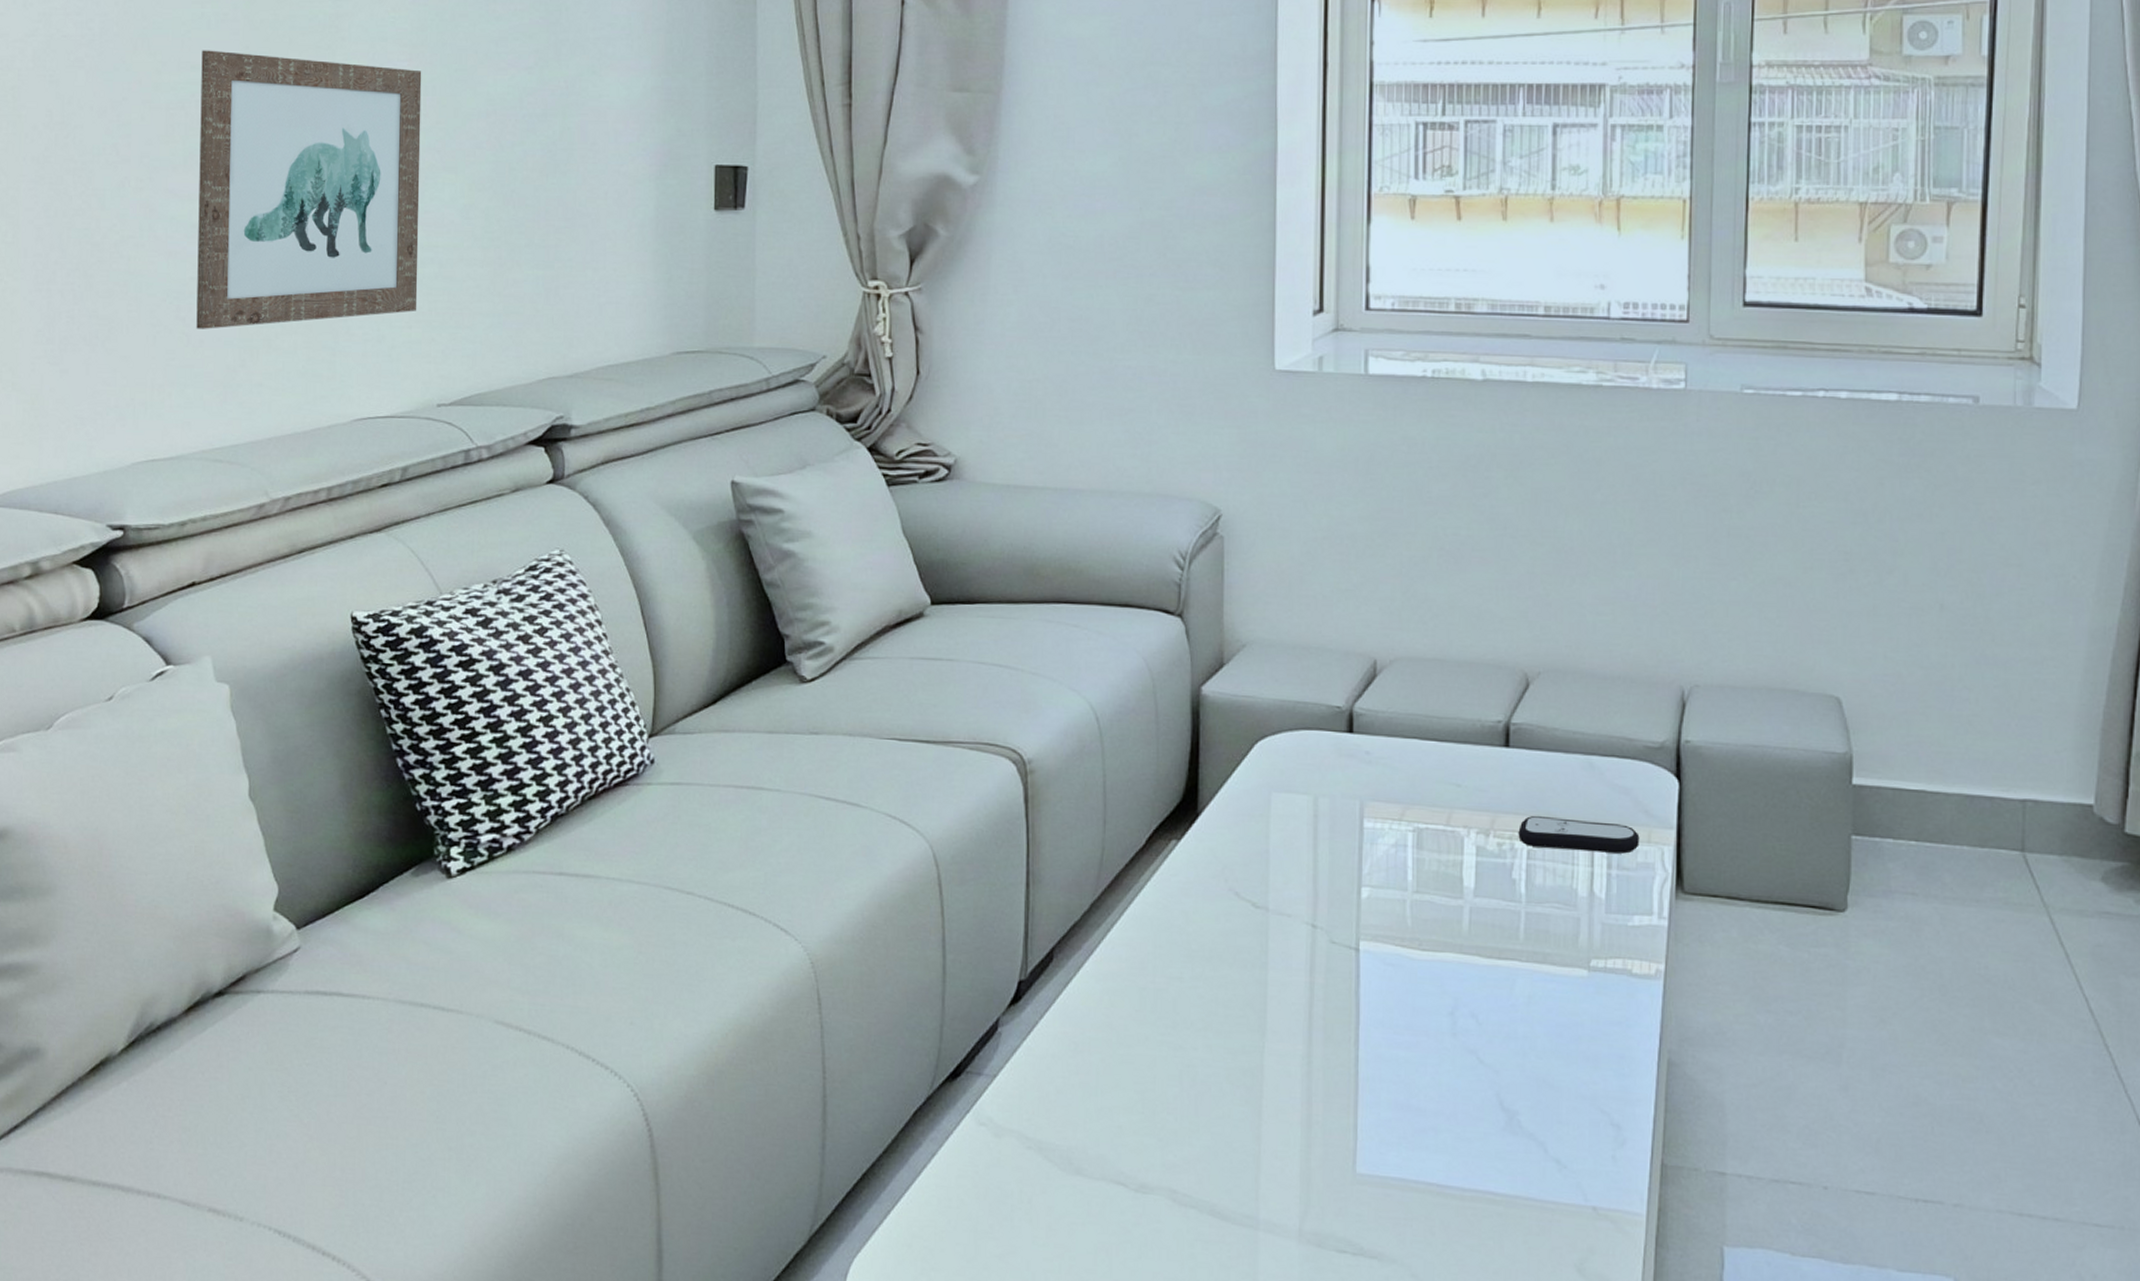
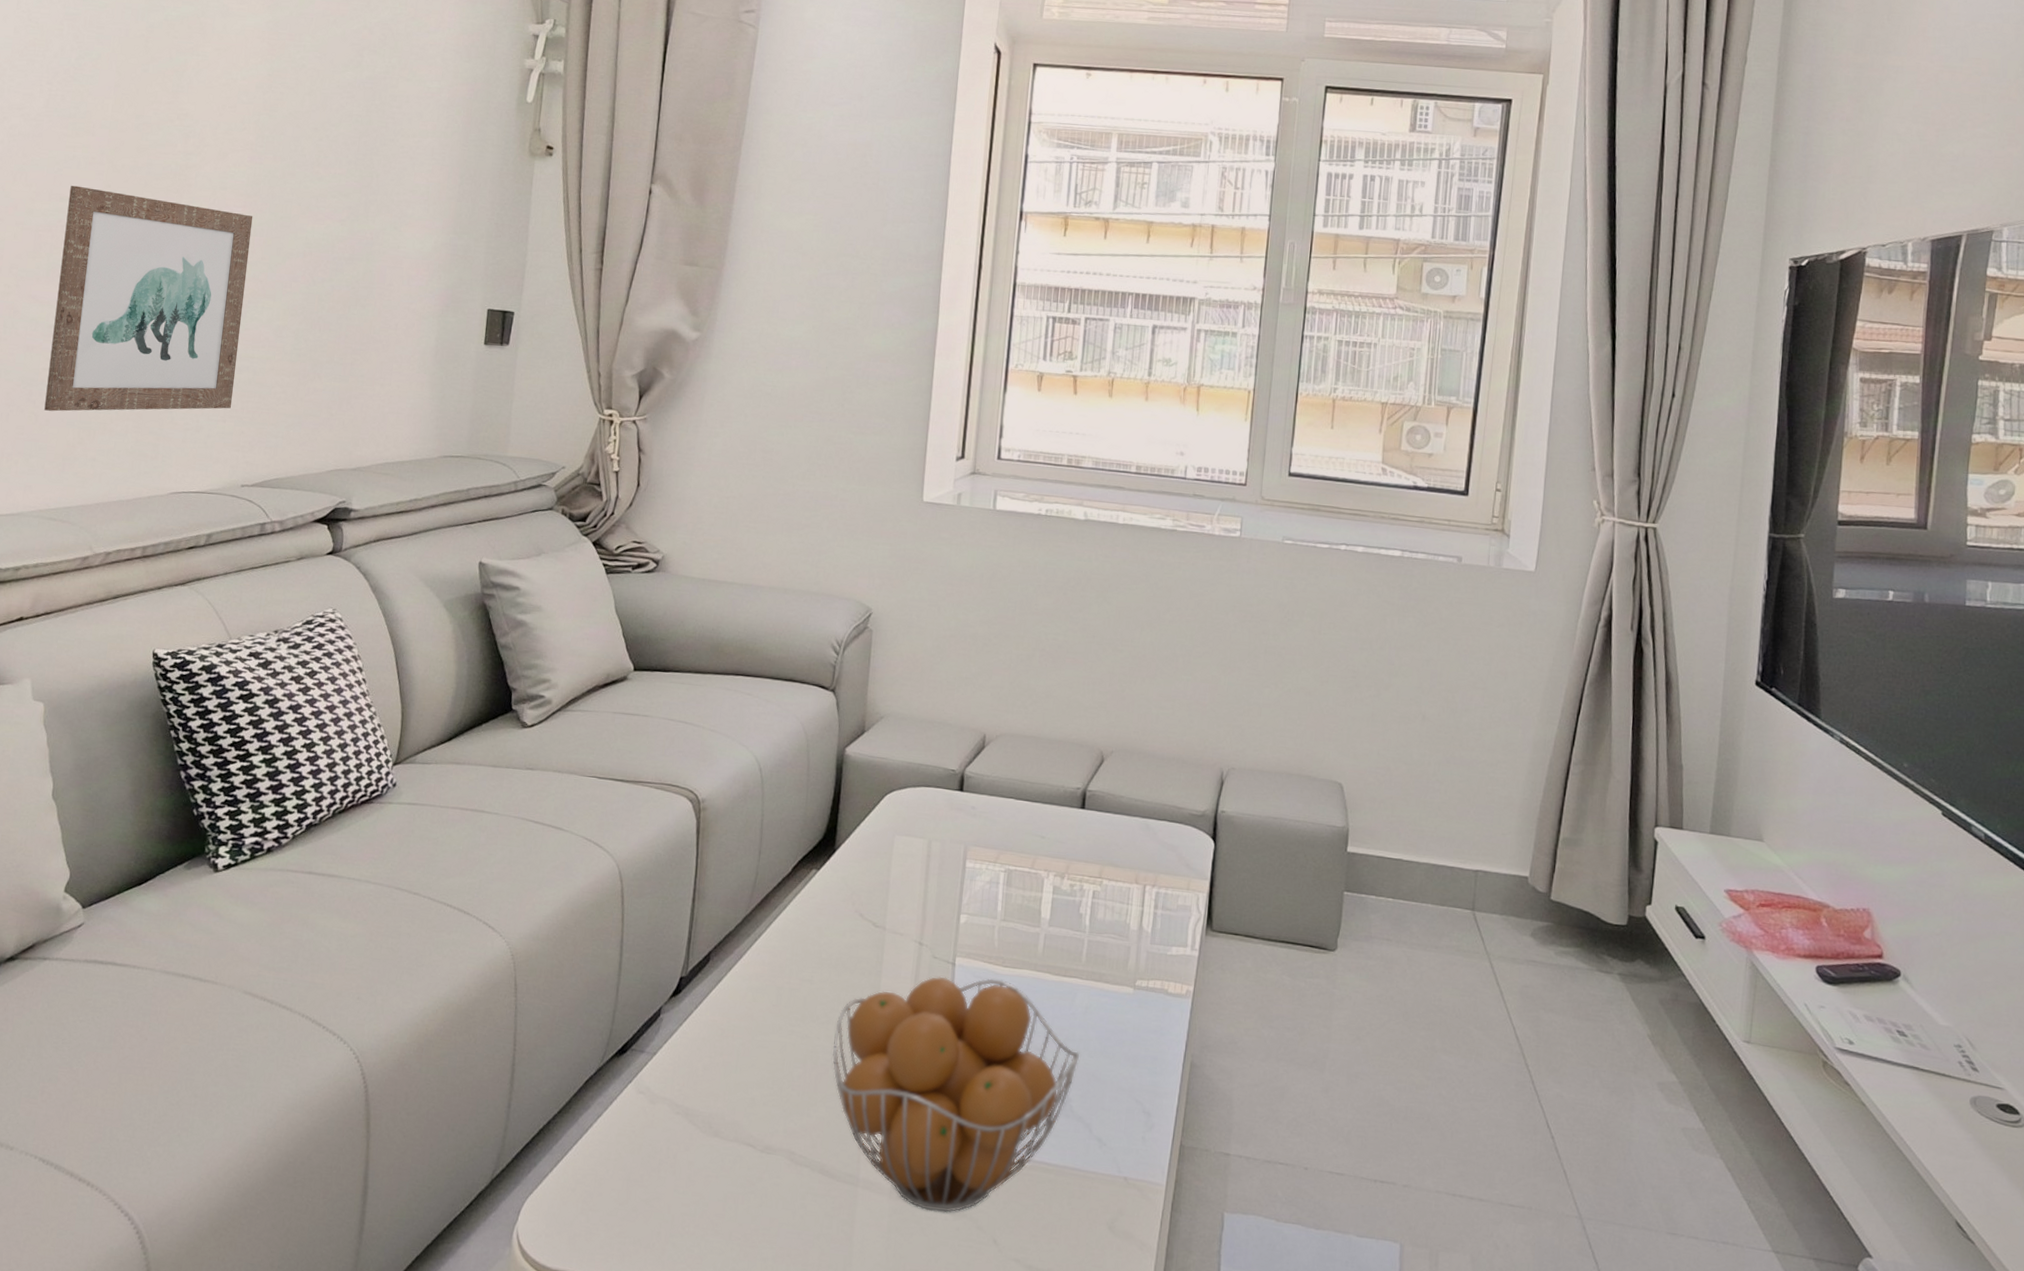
fruit basket: none [1213,965,1524,1258] -> present [832,976,1079,1213]
remote control: present [1518,815,1640,854] -> none [1087,864,1181,898]

